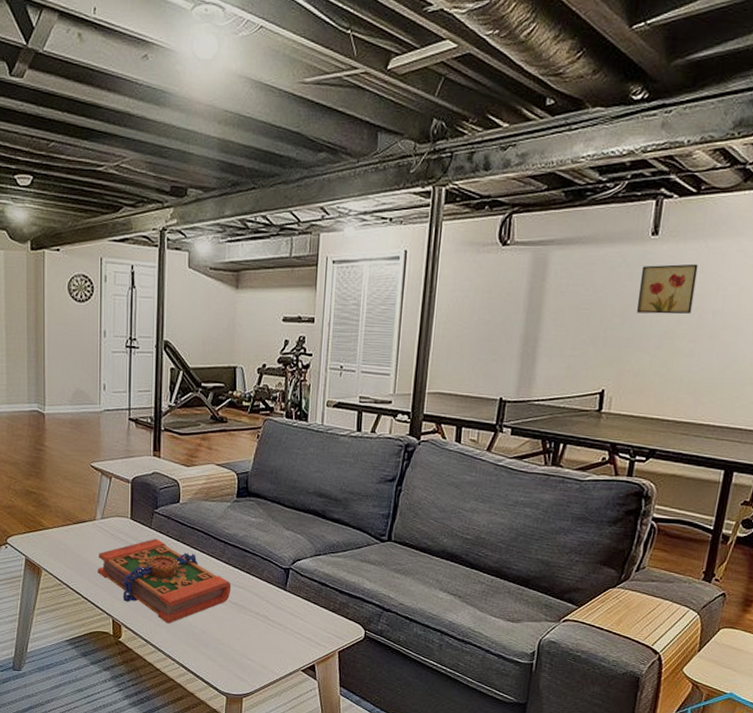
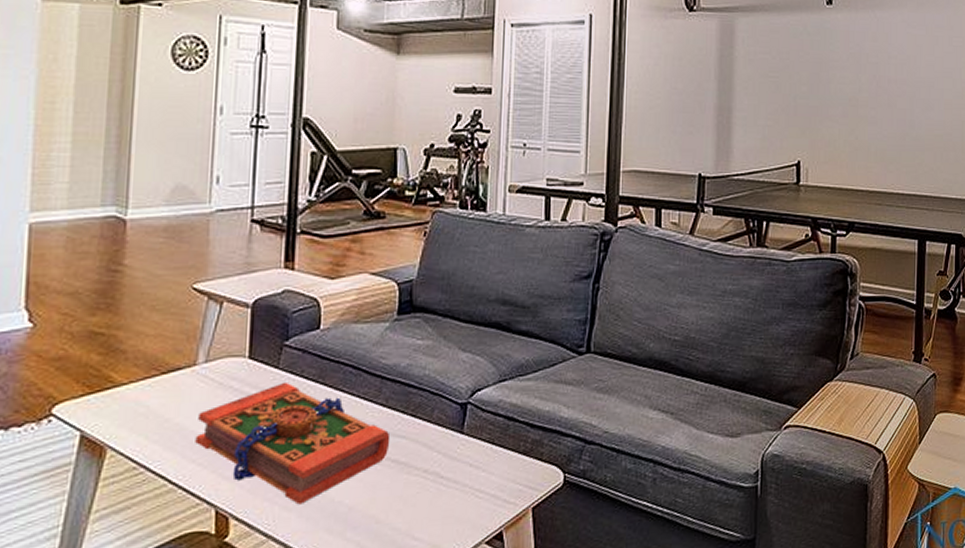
wall art: present [636,263,698,314] -> none [821,32,870,82]

